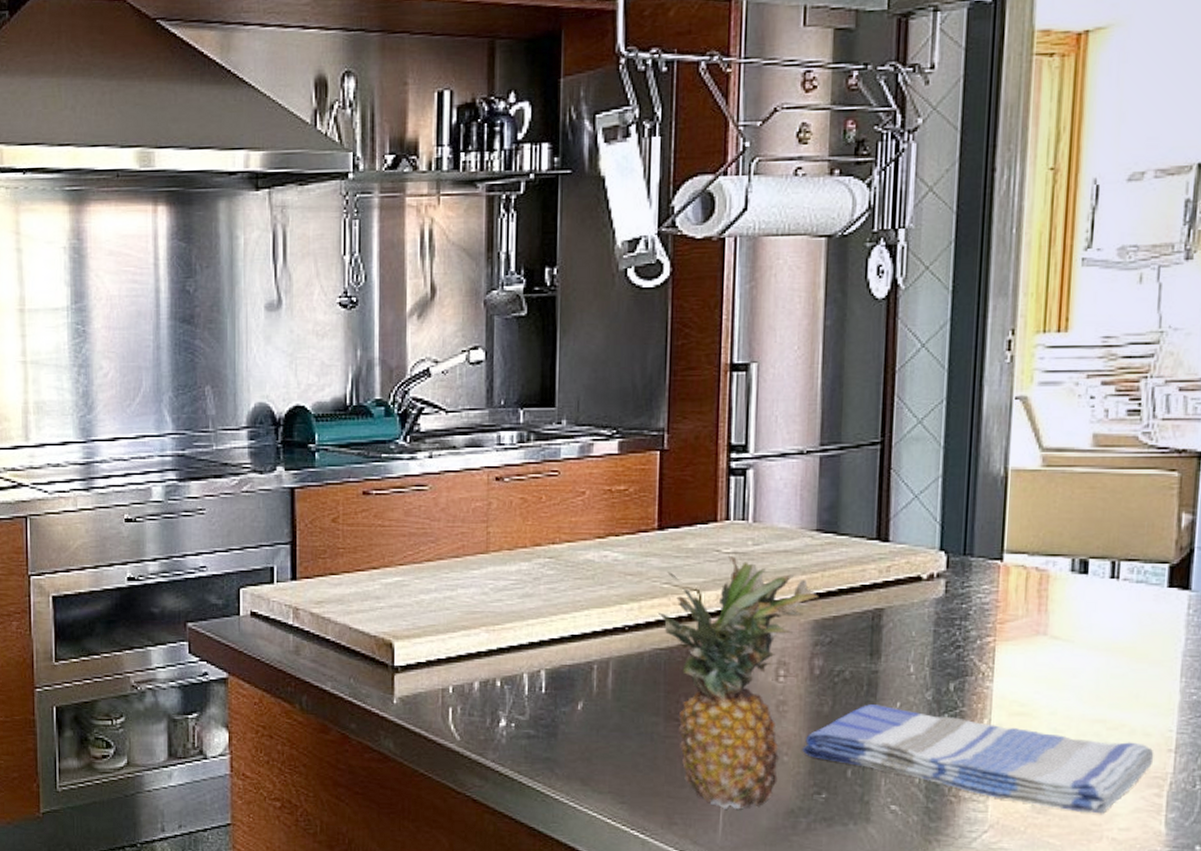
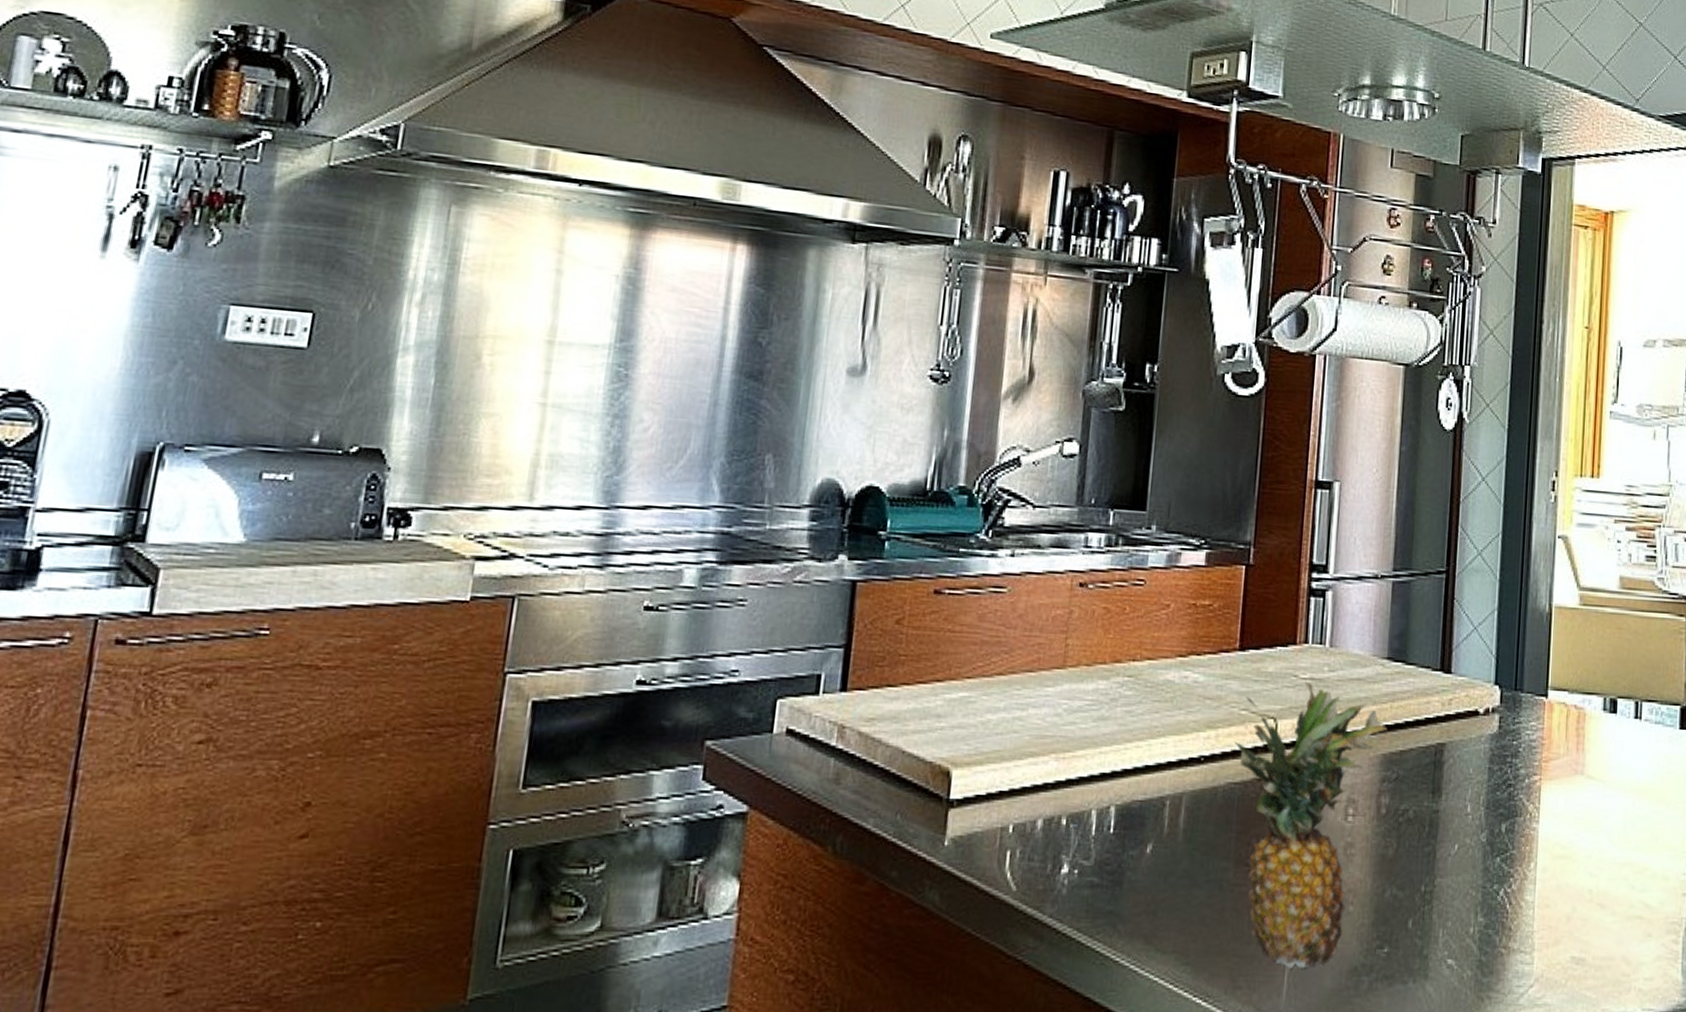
dish towel: present [802,704,1154,814] -> none [1367,847,1672,963]

